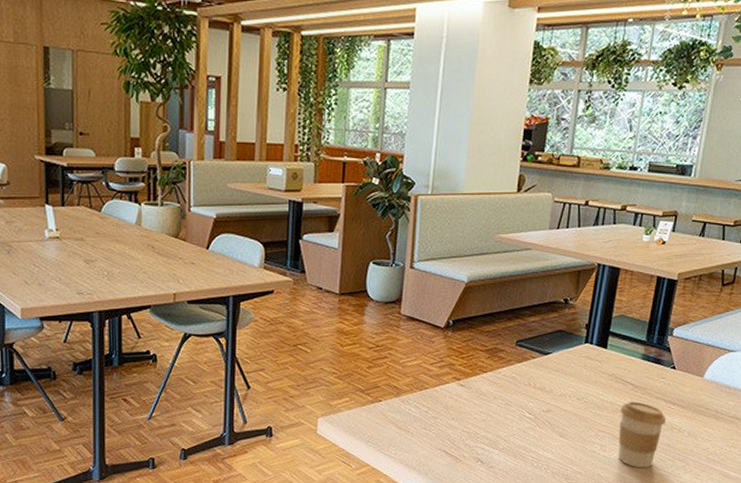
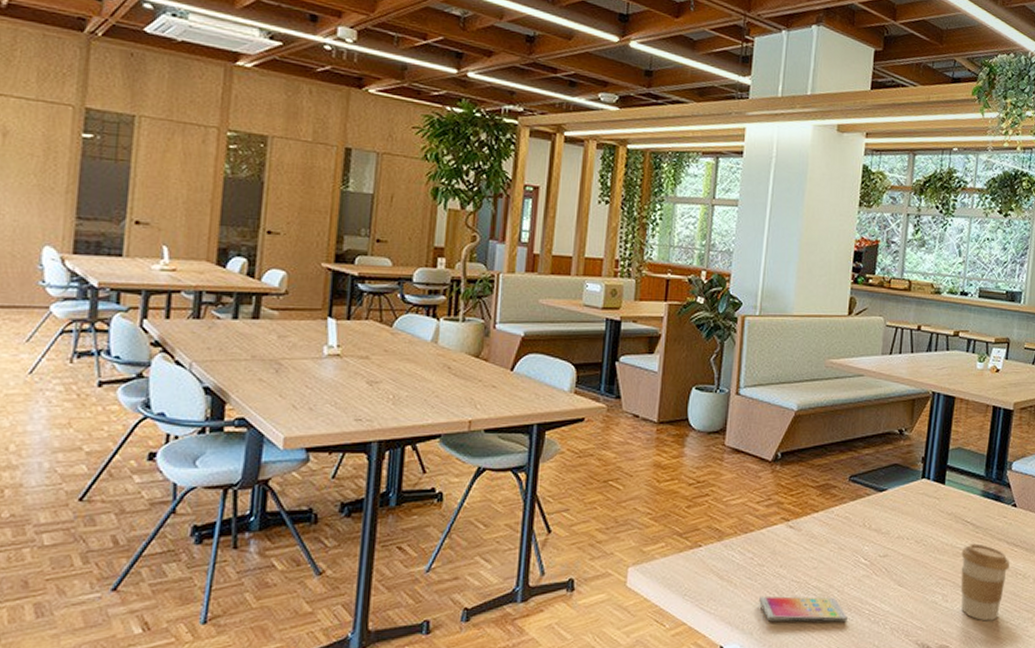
smartphone: none [433,443,513,467] -> present [759,595,847,623]

